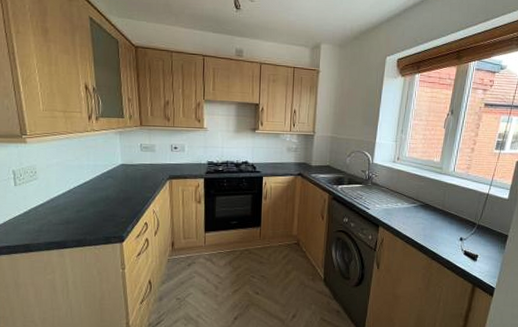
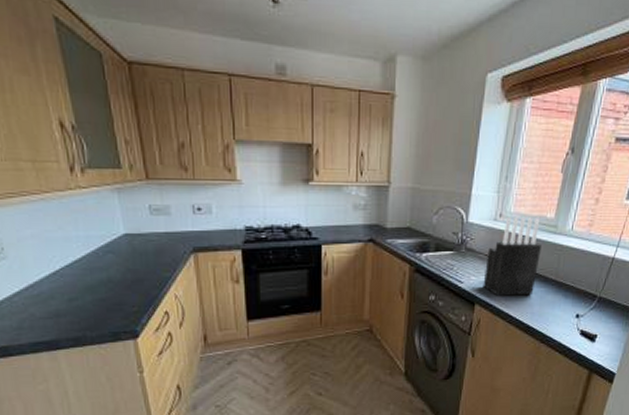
knife block: none [385,159,430,221] -> present [483,216,541,296]

